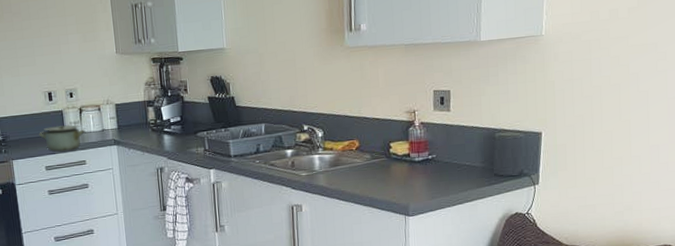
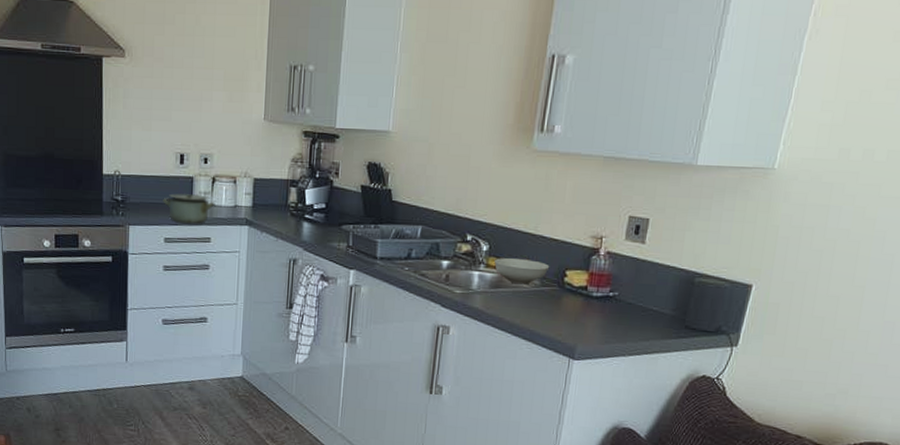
bowl: none [329,138,376,160] -> present [494,258,550,285]

